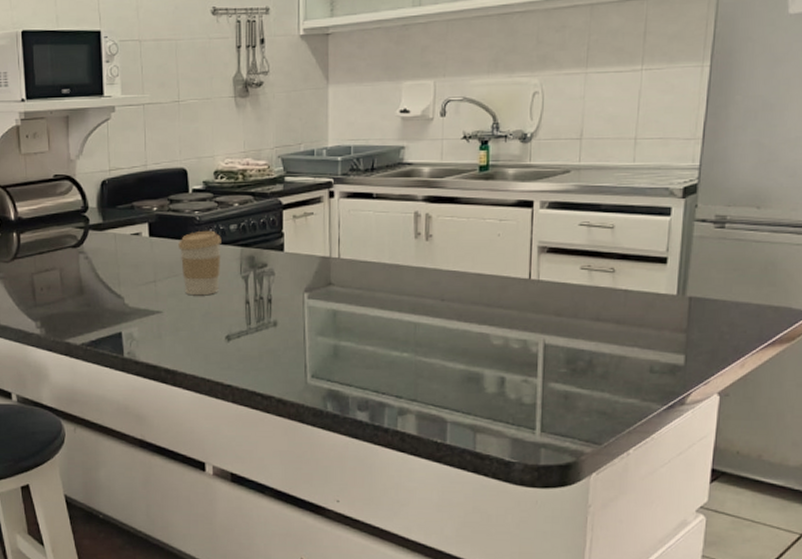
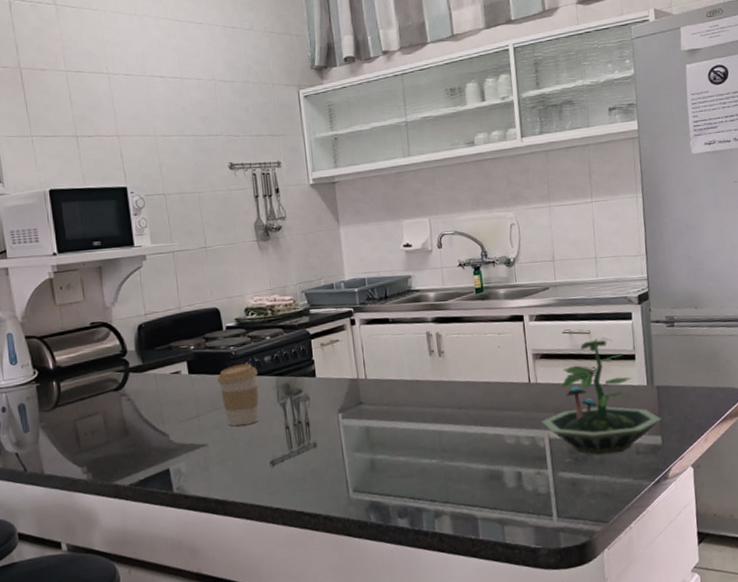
terrarium: none [538,234,690,369] -> present [541,337,662,456]

